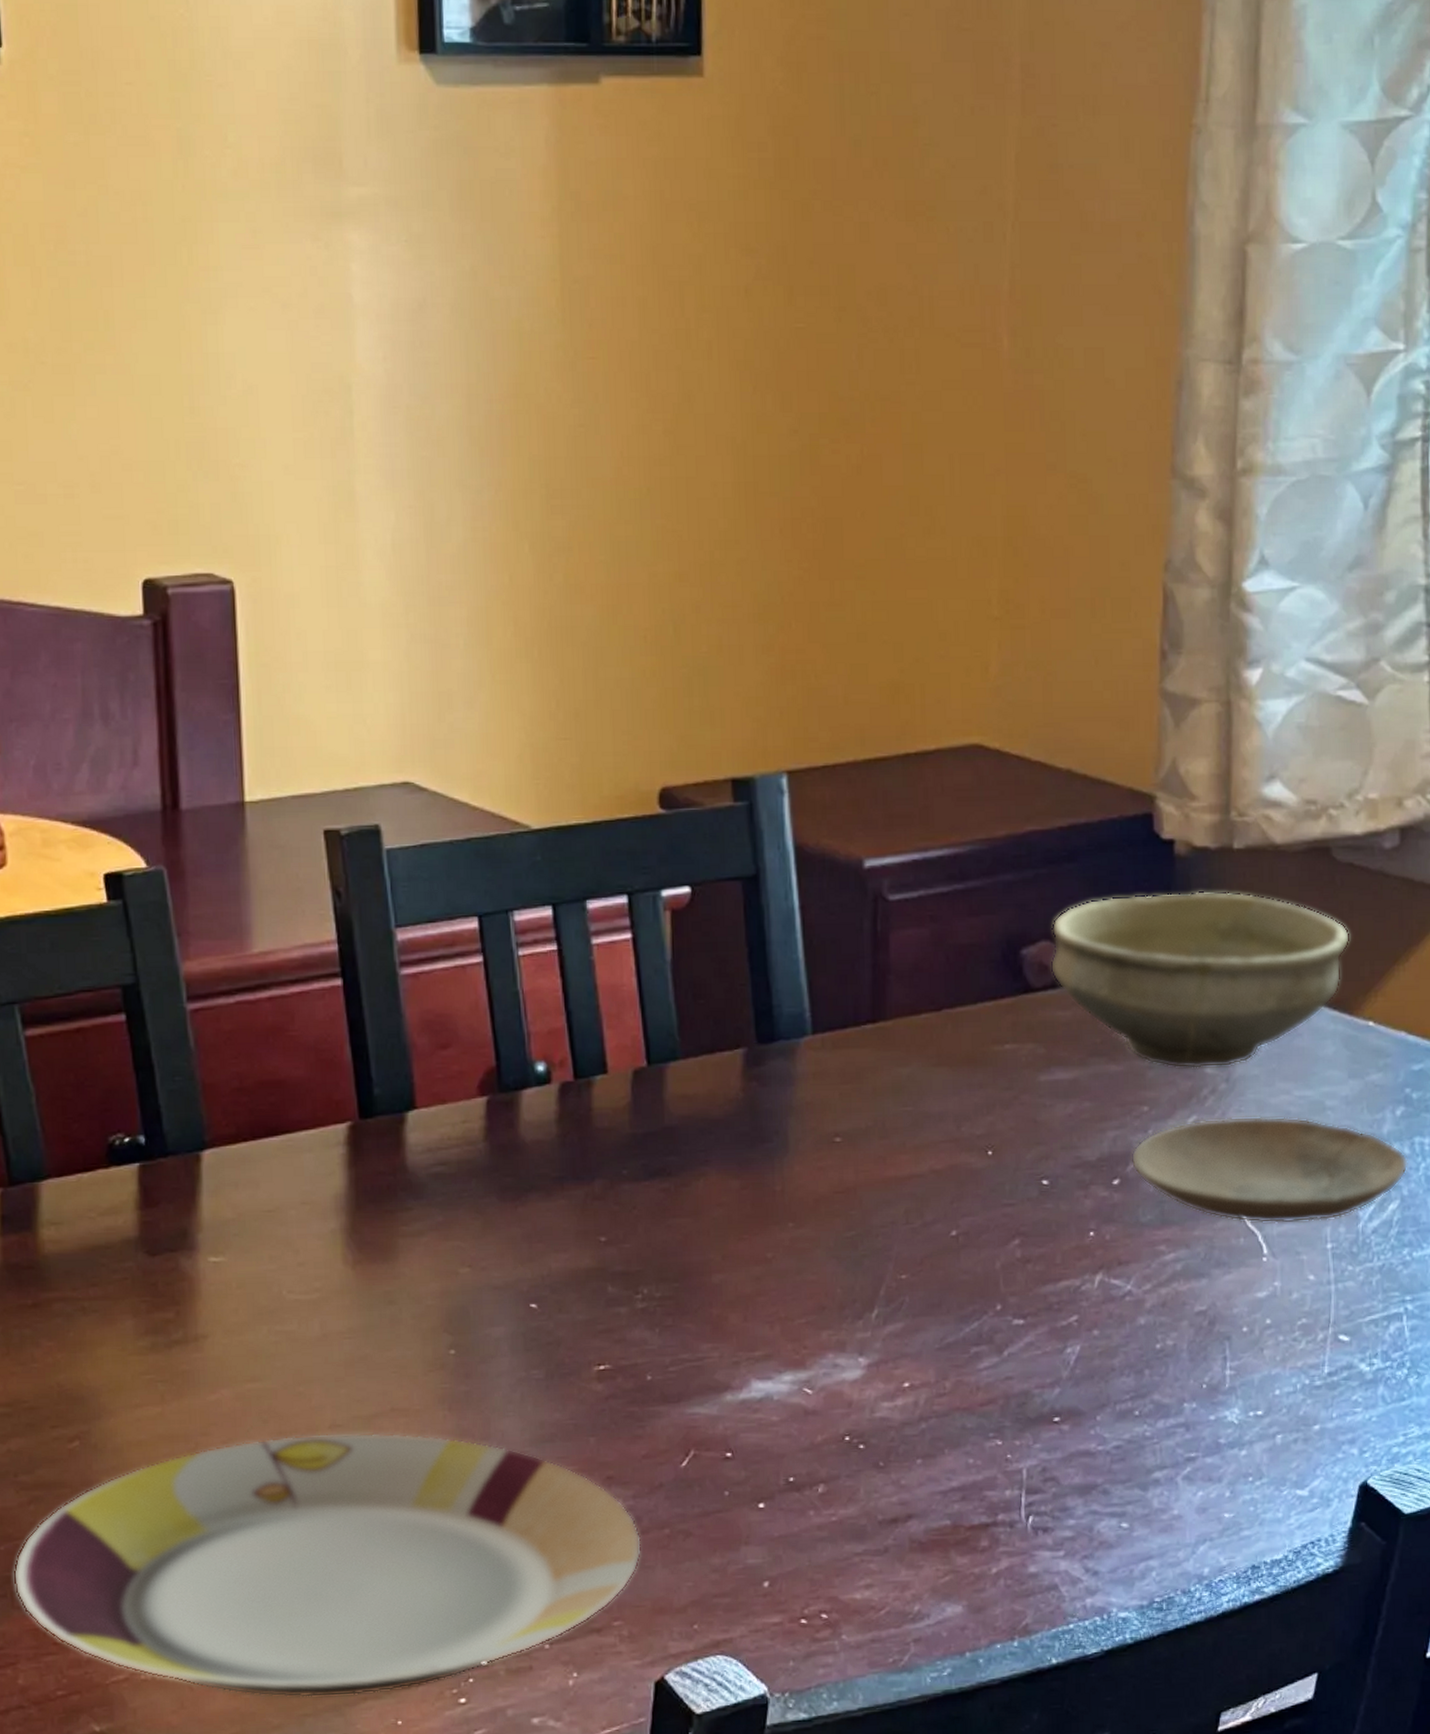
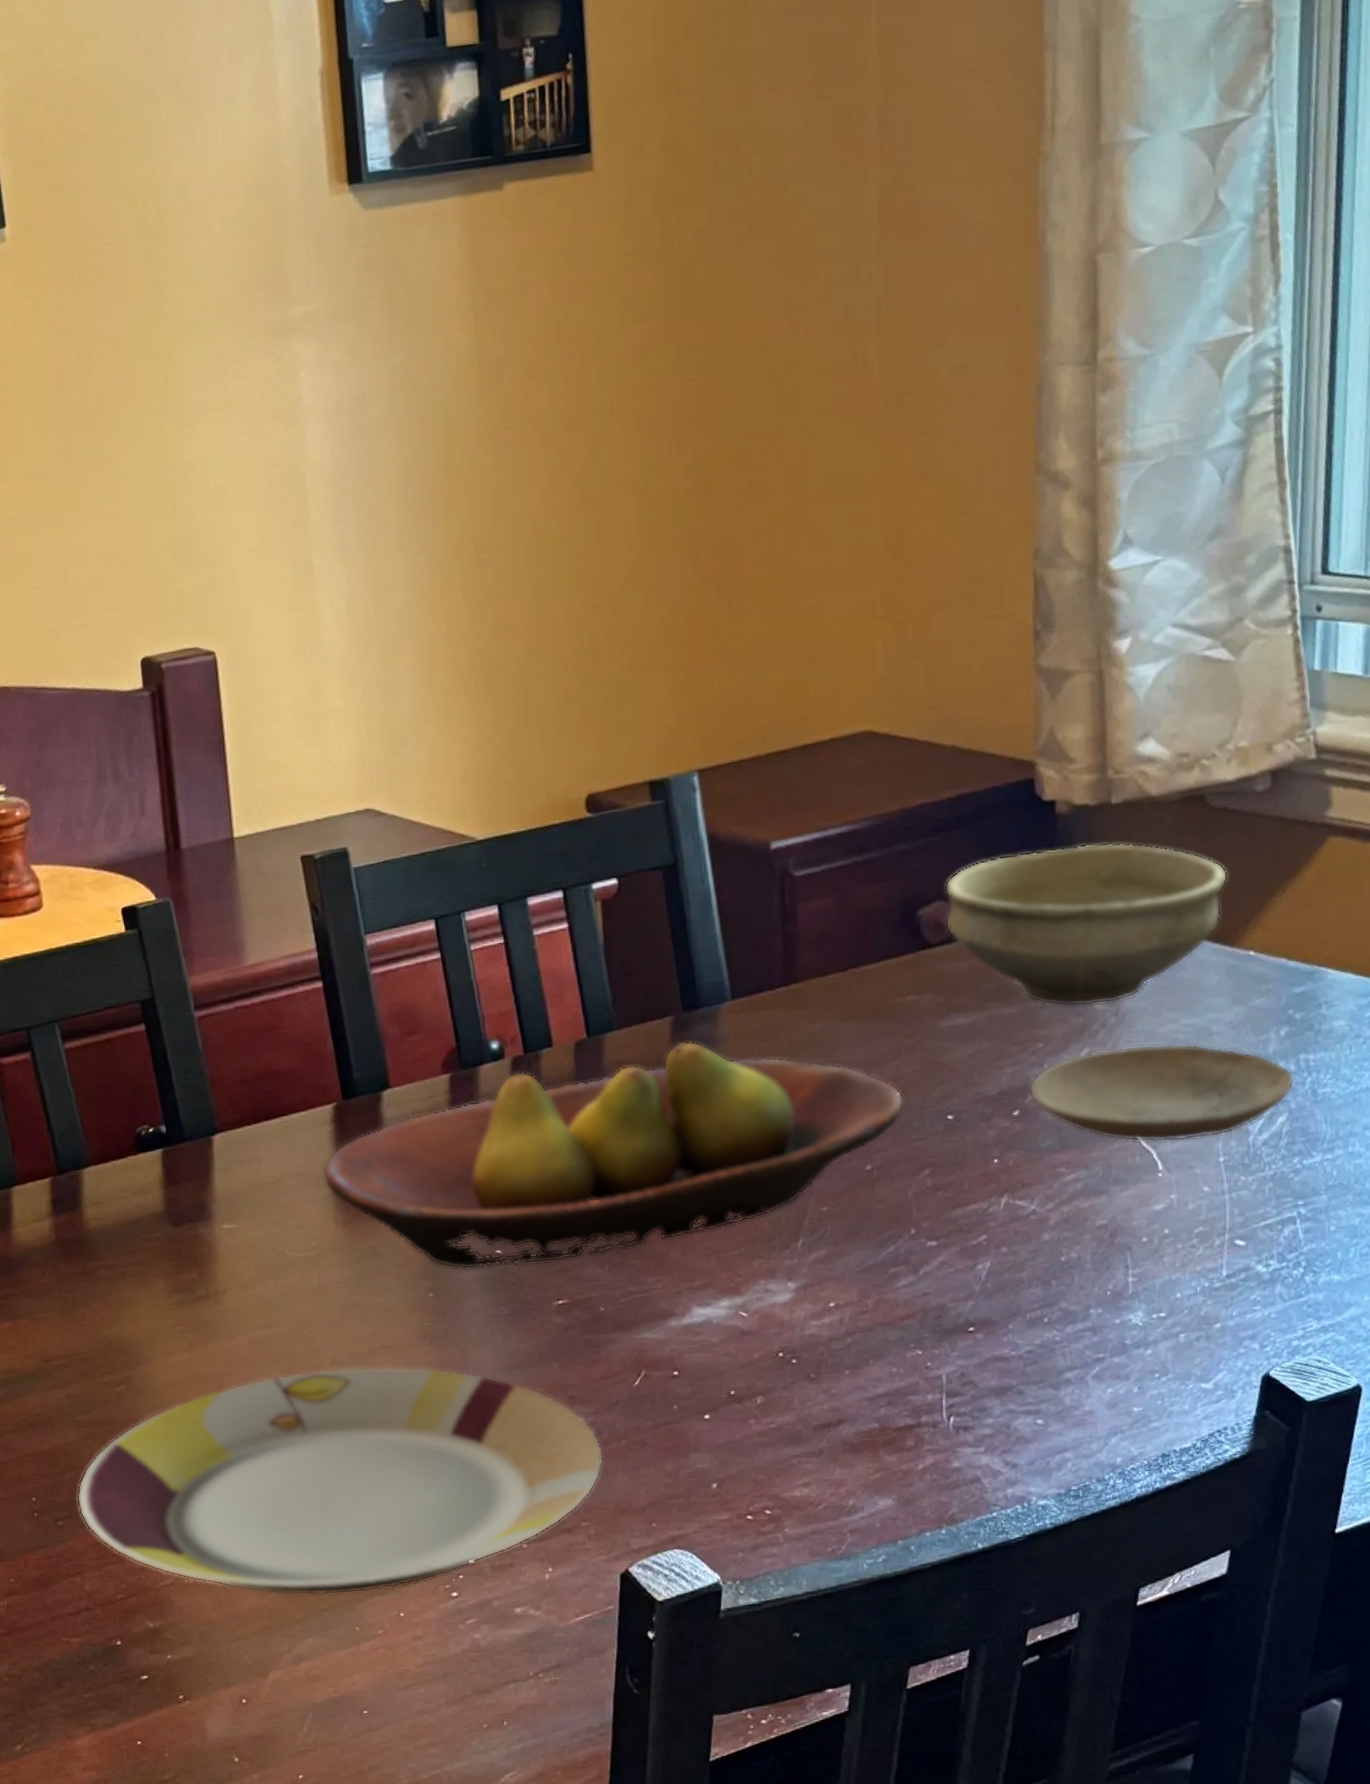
fruit bowl: none [332,1077,997,1325] -> present [323,1041,905,1270]

